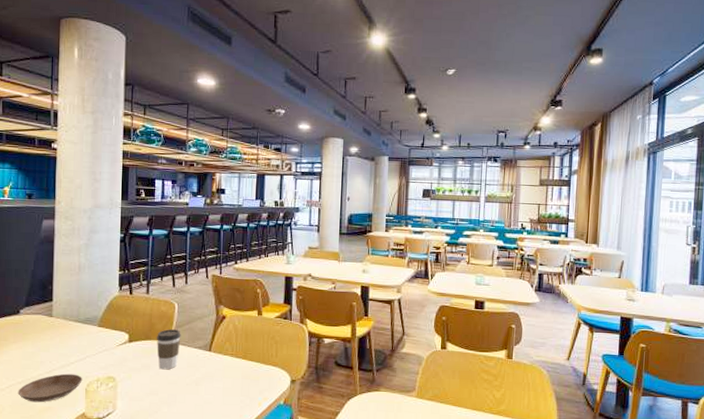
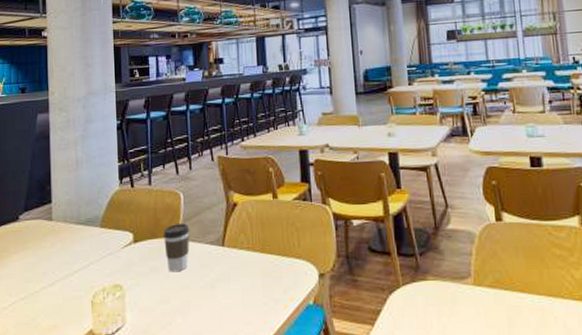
saucer: present [17,373,82,403] -> none [21,284,87,321]

